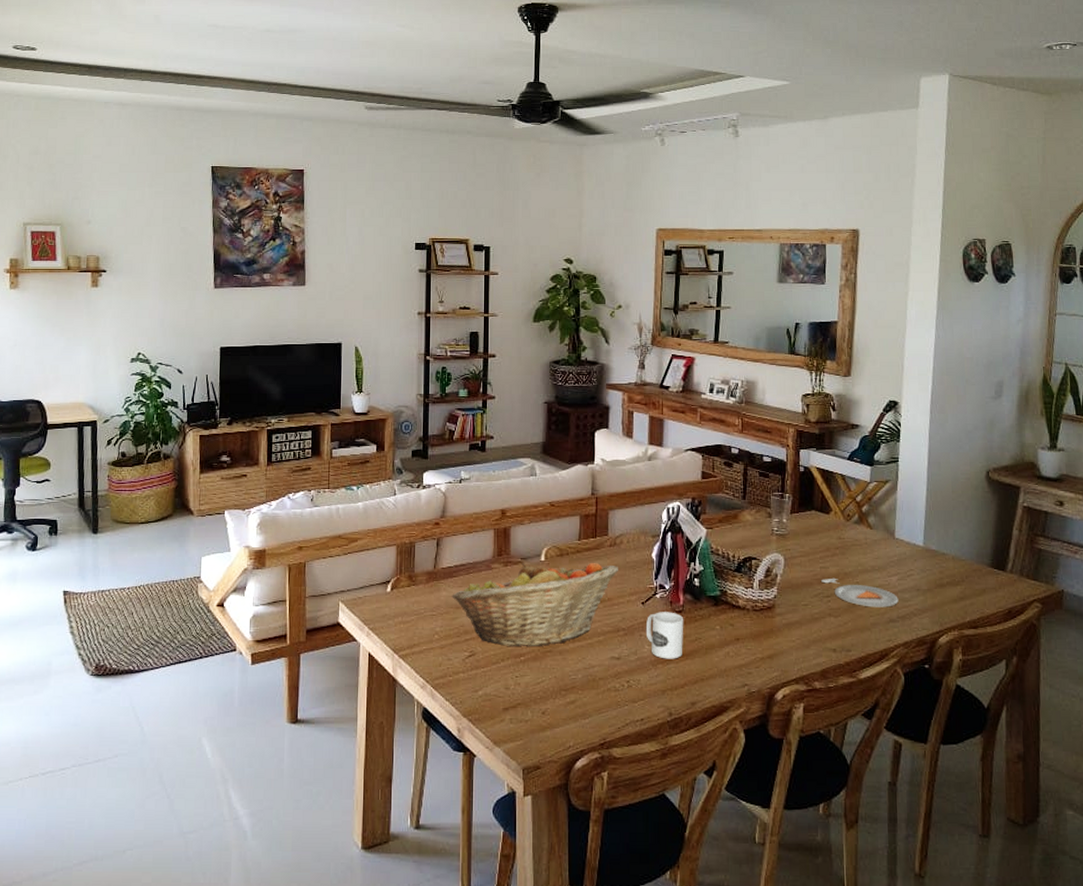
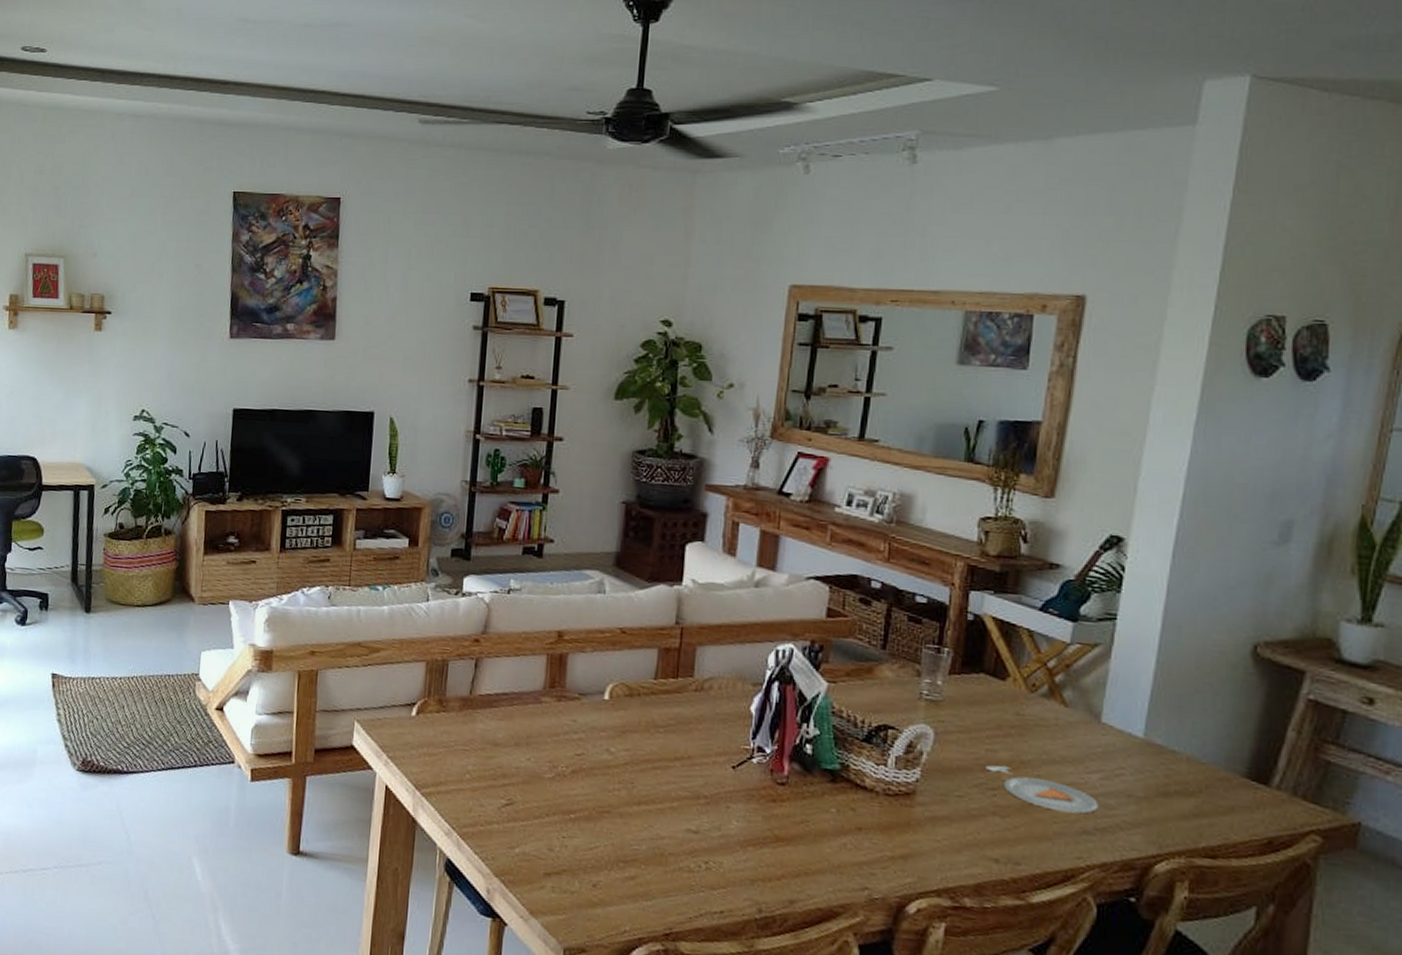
fruit basket: present [452,562,618,646] -> none [489,699,704,805]
mug: present [645,612,684,659] -> none [734,780,788,843]

